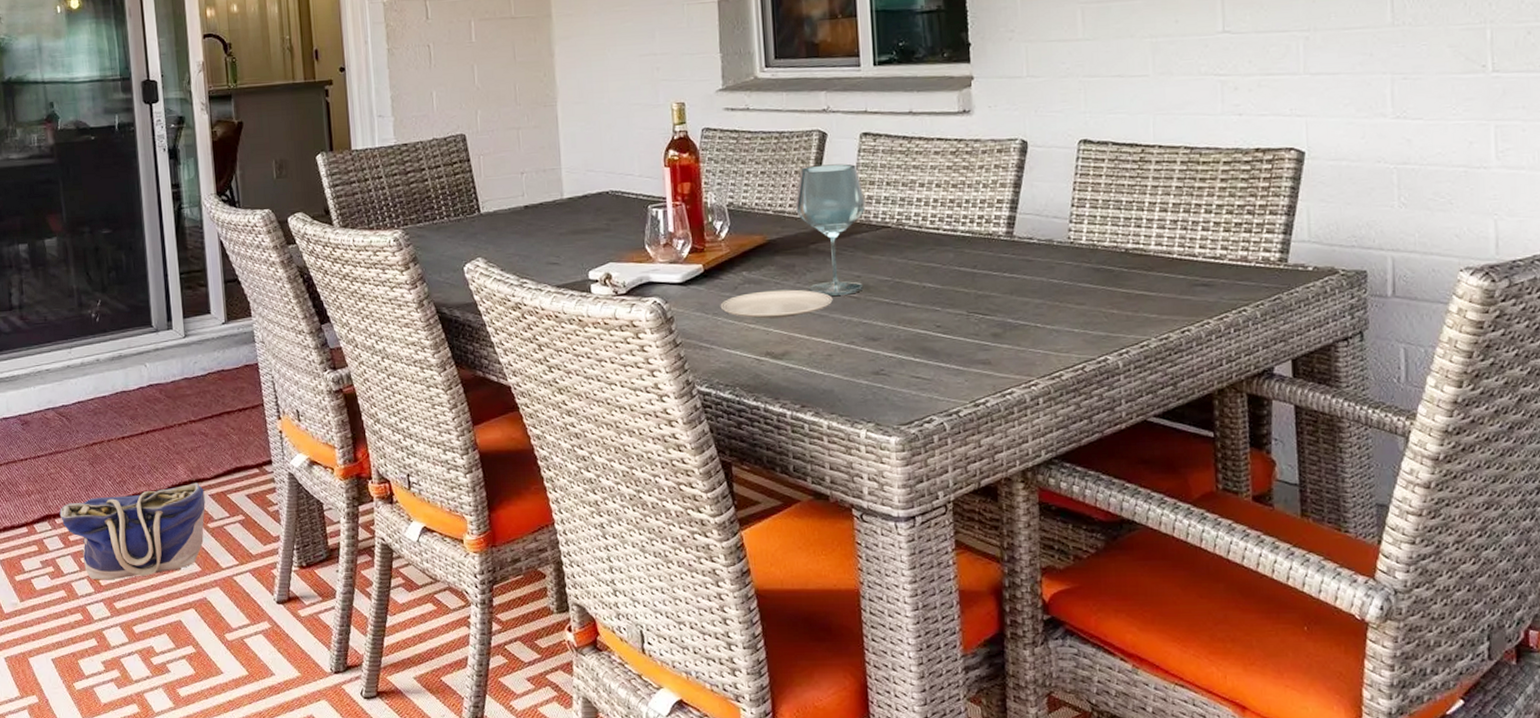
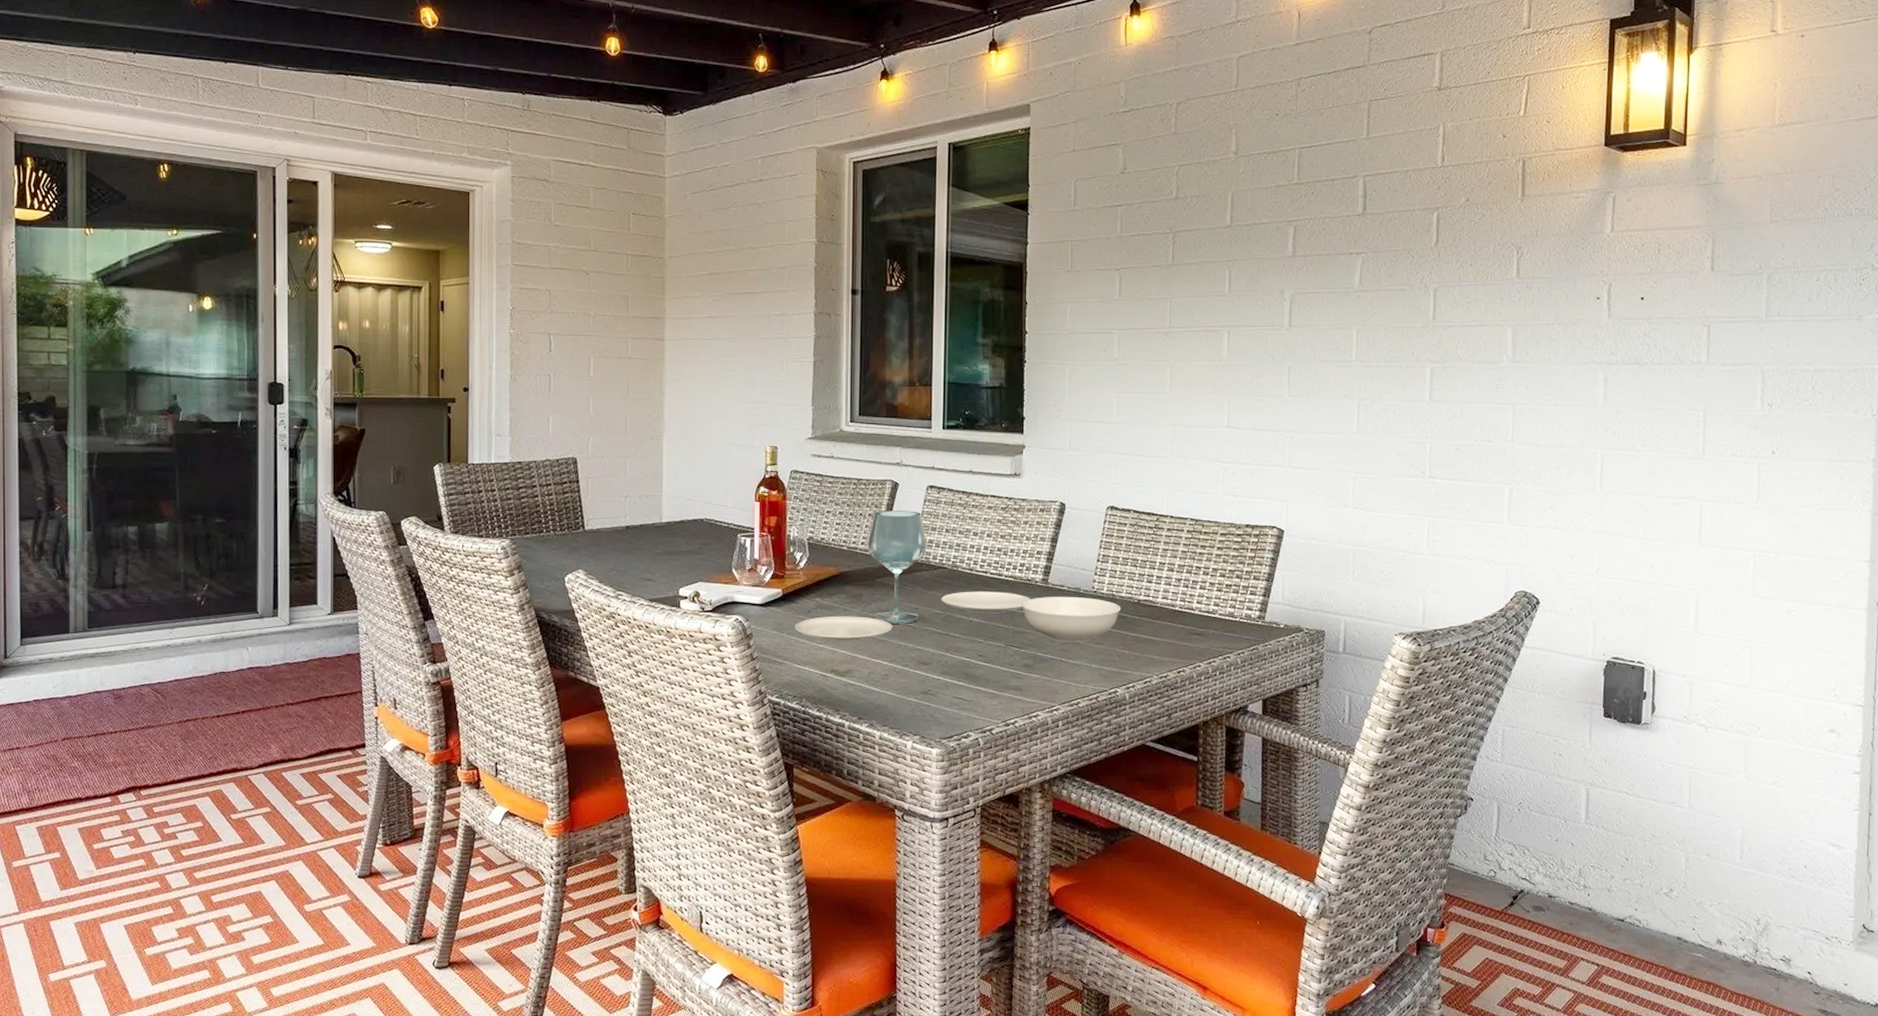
tote bag: present [59,482,206,580] -> none [145,762,296,851]
plate: none [887,250,994,277] -> present [941,591,1031,614]
bowl: none [983,250,1106,305] -> present [1021,596,1121,643]

